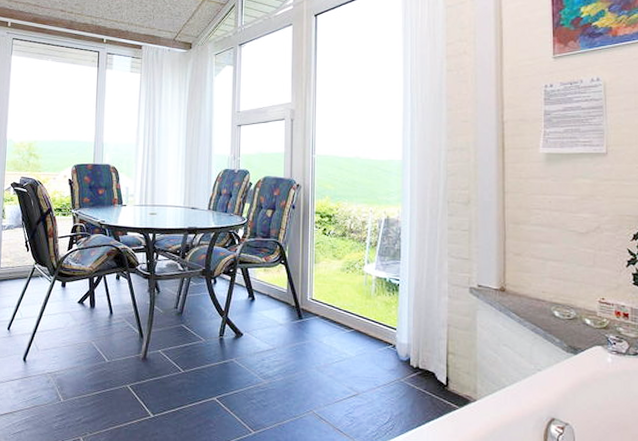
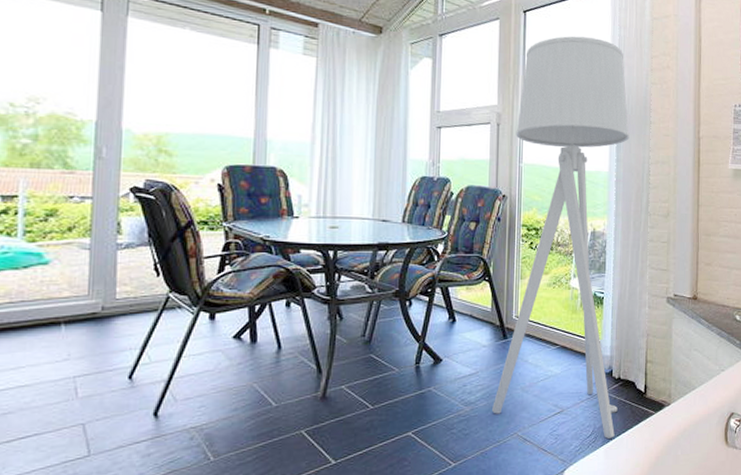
floor lamp: none [289,32,424,428] -> present [492,36,630,439]

